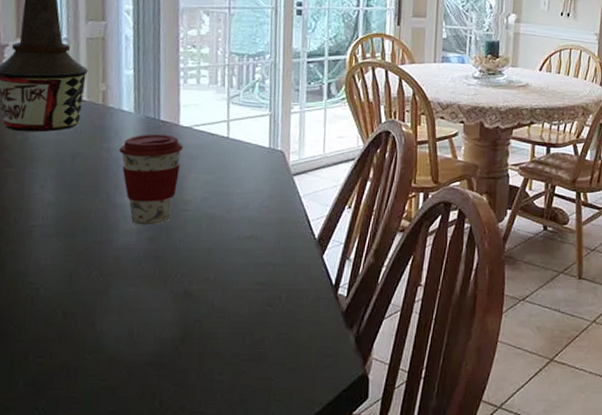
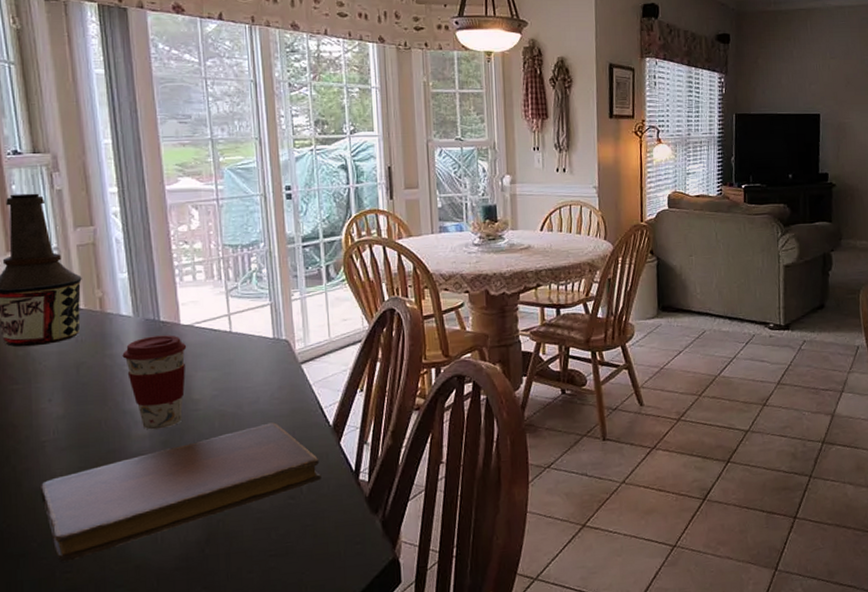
notebook: none [23,230,302,346] -> present [41,422,322,562]

